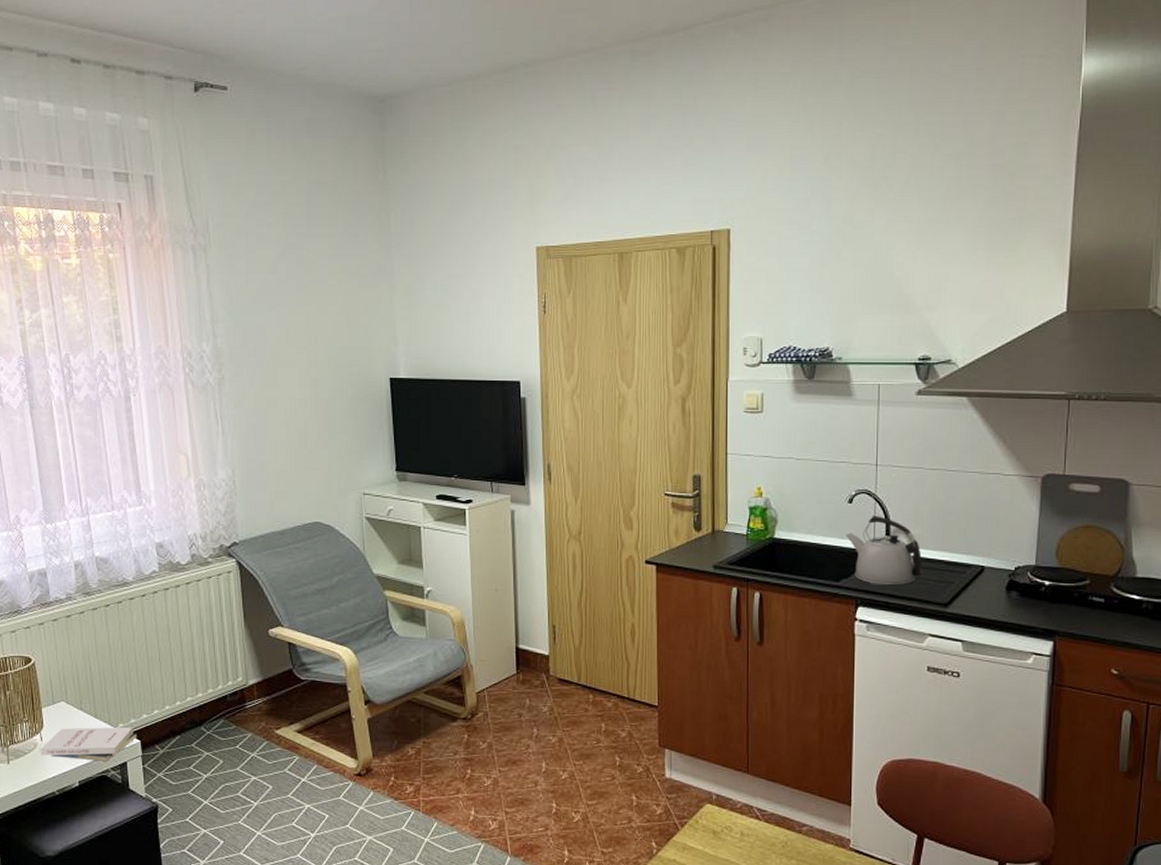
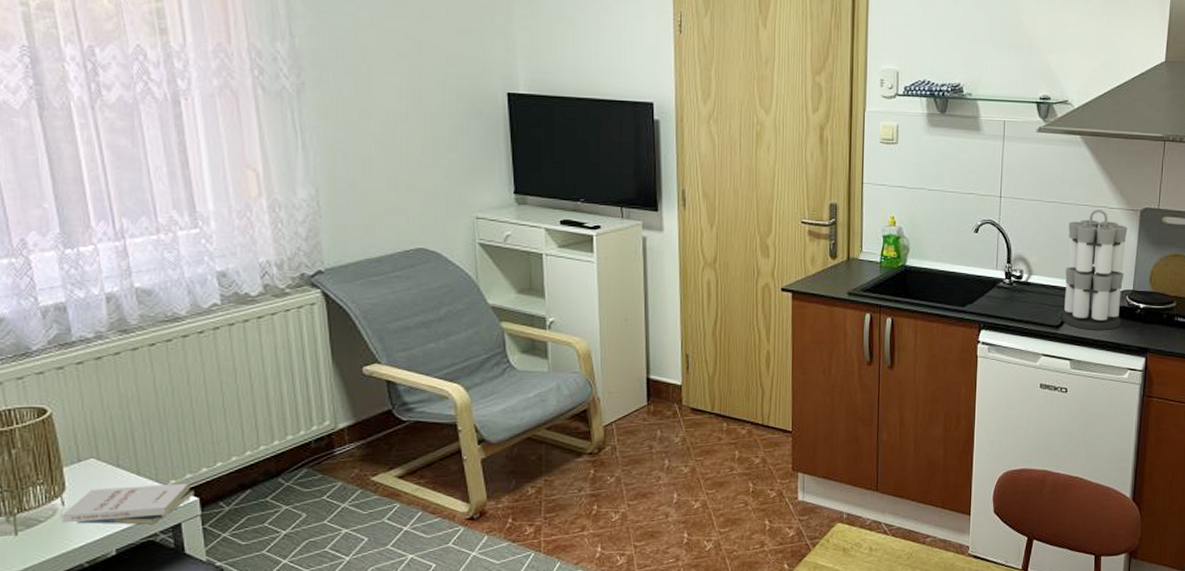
kettle: present [846,516,923,588] -> none [971,245,1038,312]
spice rack: none [949,476,1027,609] -> present [1060,209,1128,330]

